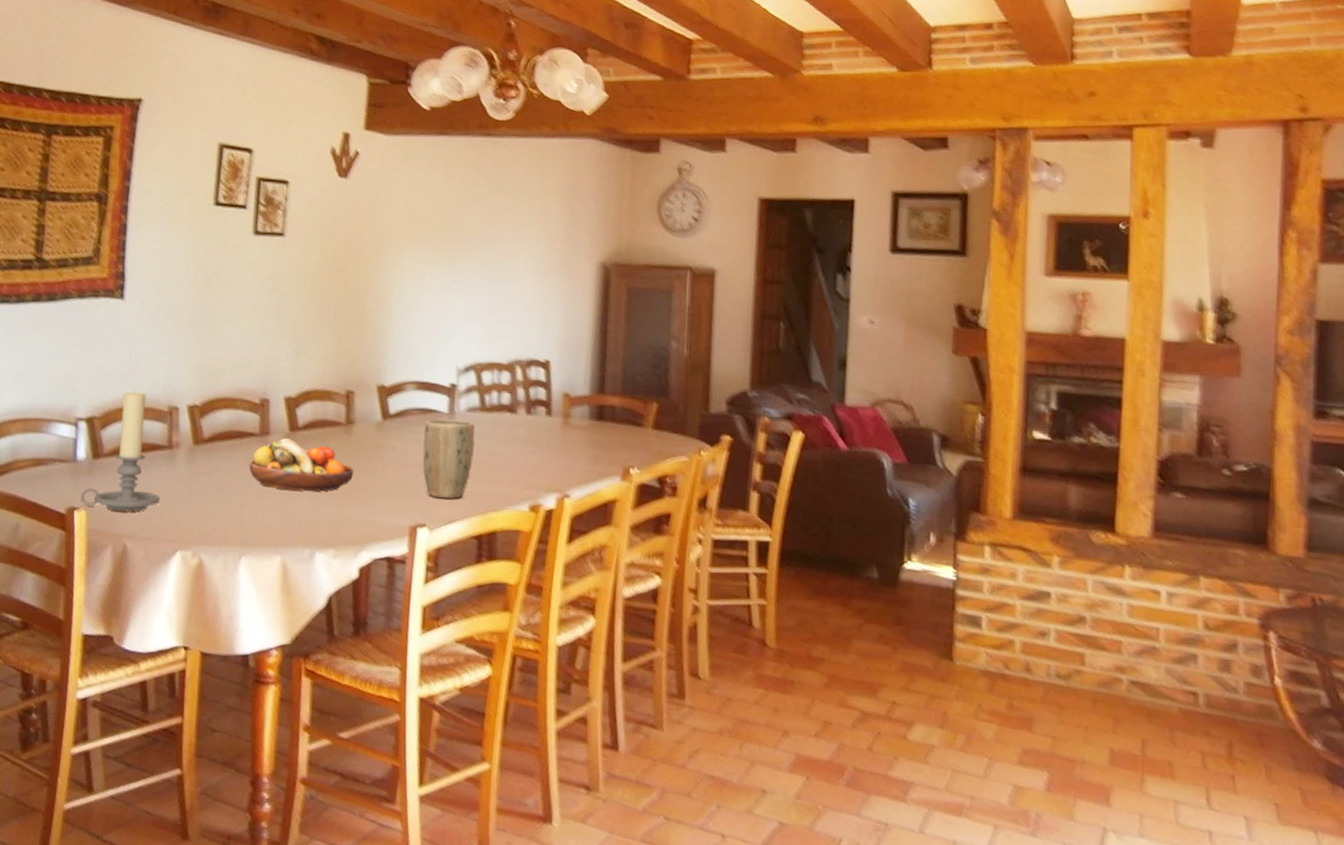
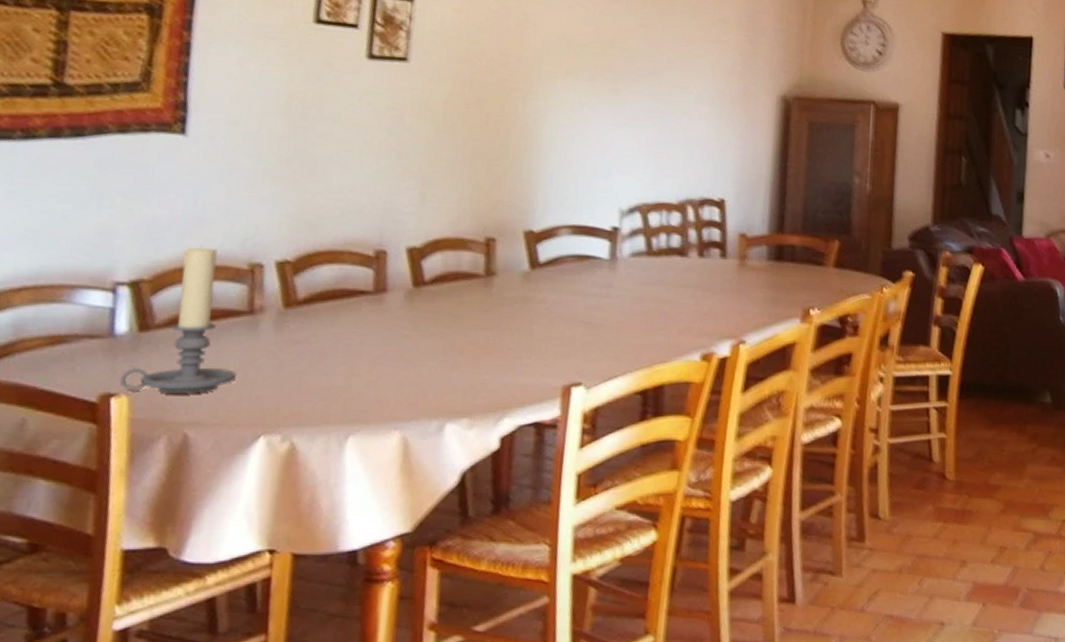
fruit bowl: present [249,438,354,492] -> none [359,295,495,356]
plant pot: present [422,419,475,499] -> none [578,266,641,353]

